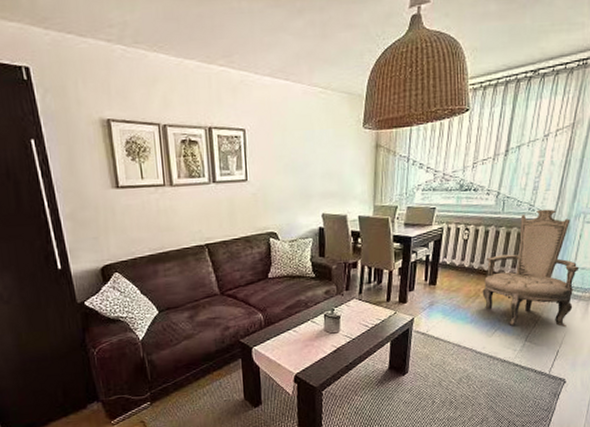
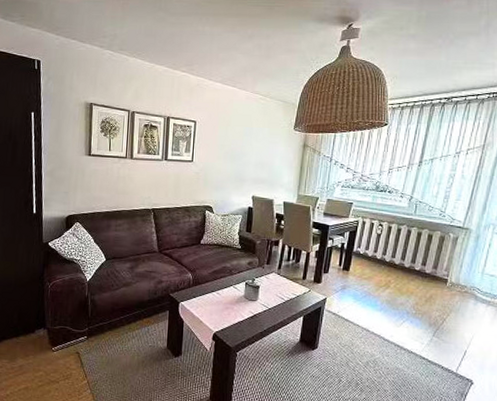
armchair: present [482,209,579,328] -> none [392,216,488,329]

